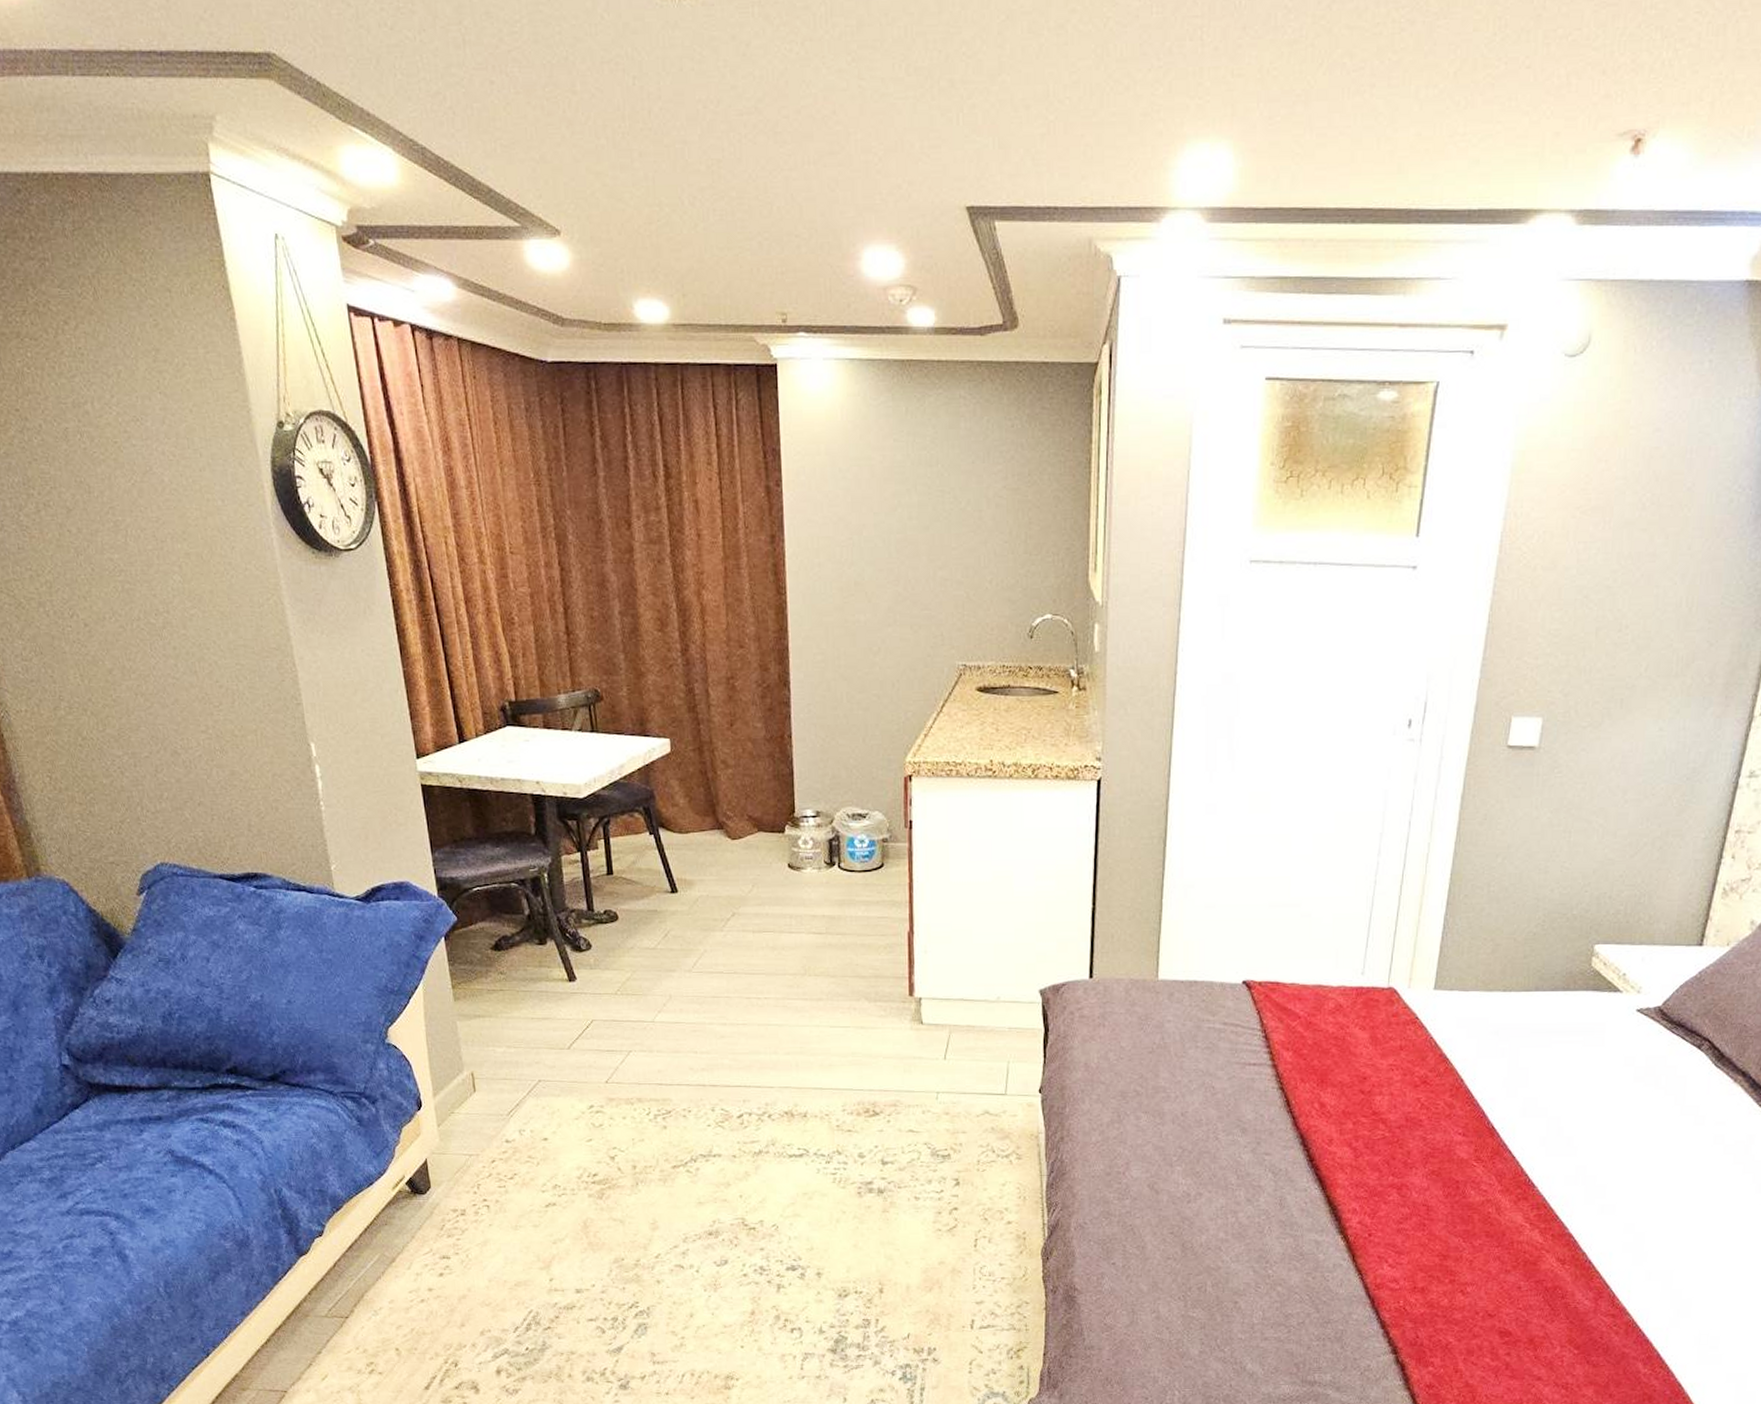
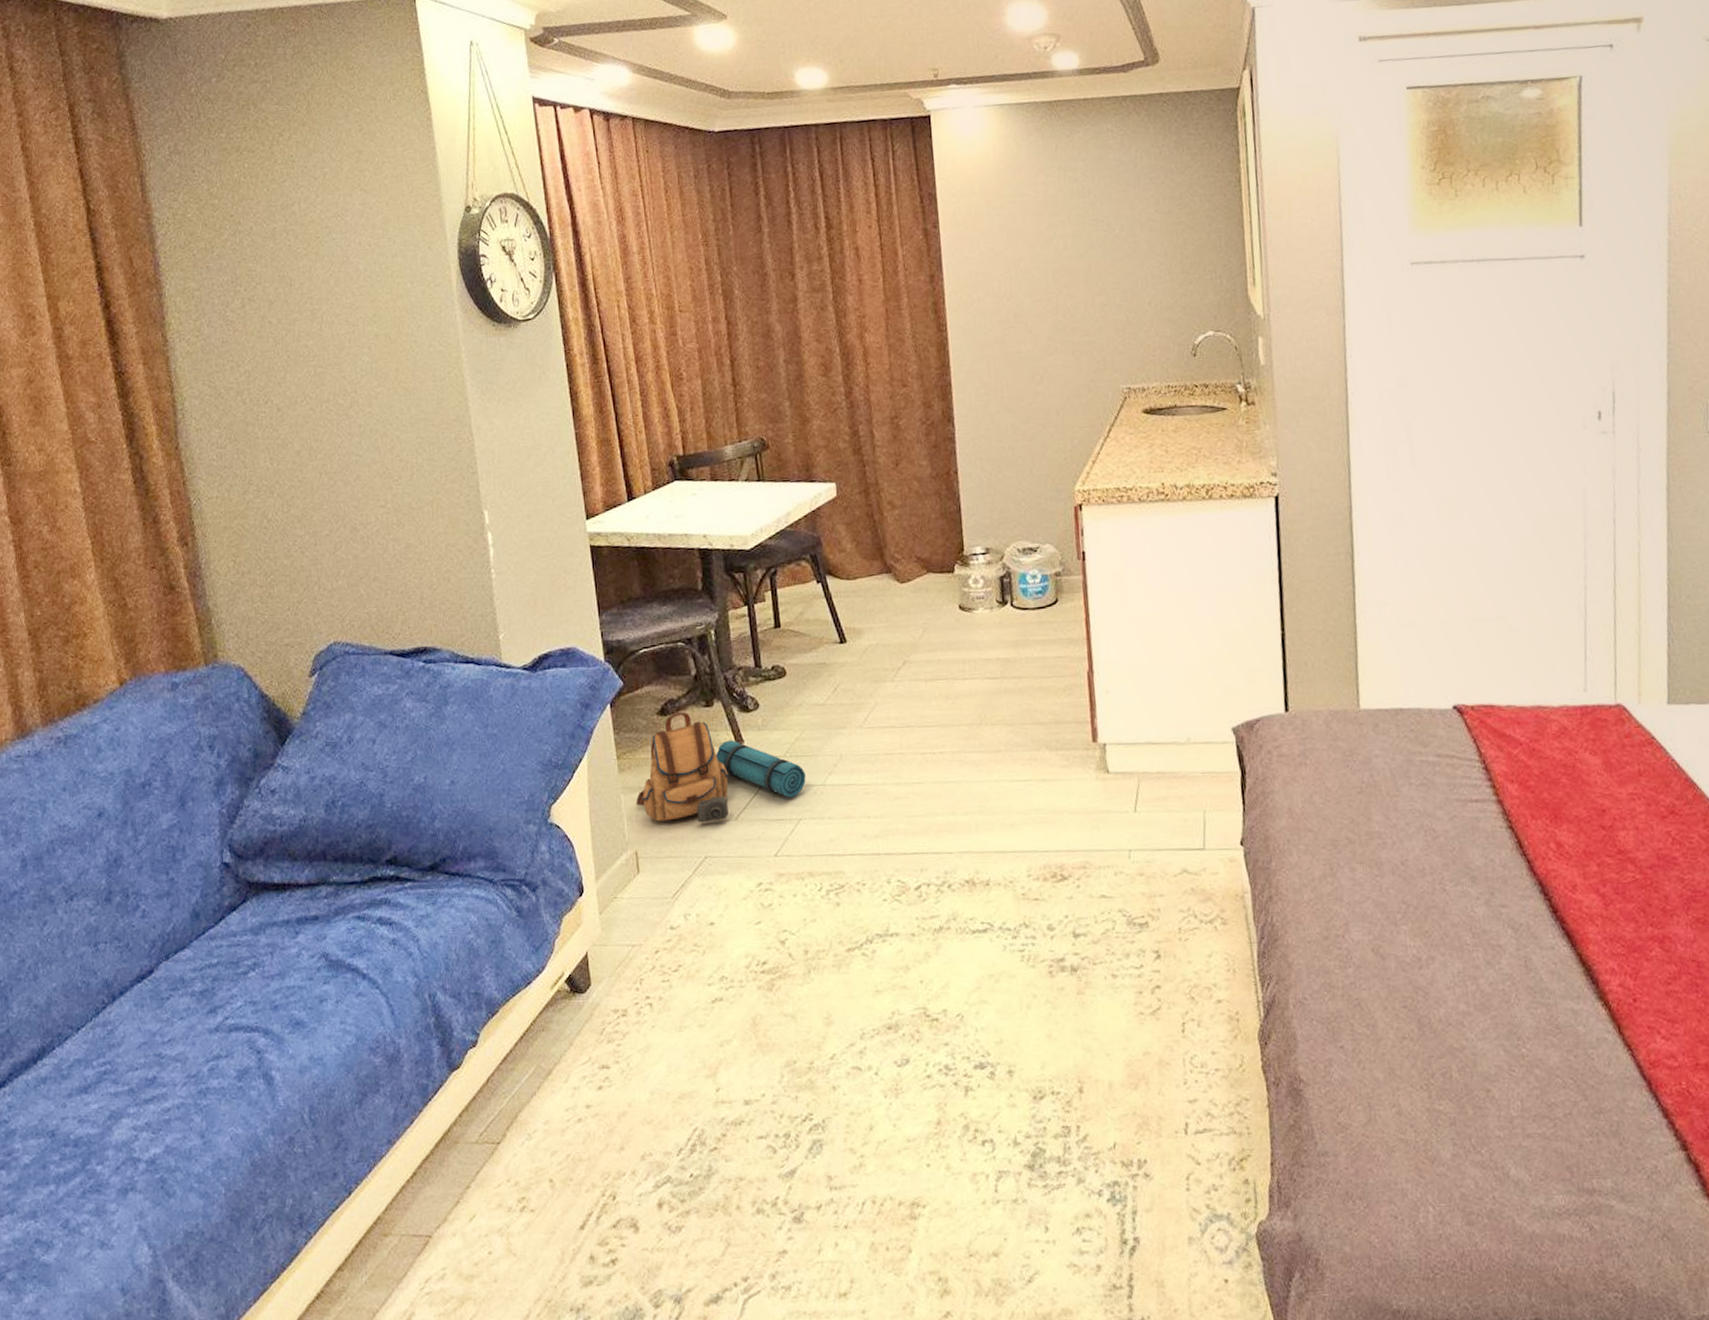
backpack: none [471,948,636,1050] -> present [635,712,806,823]

